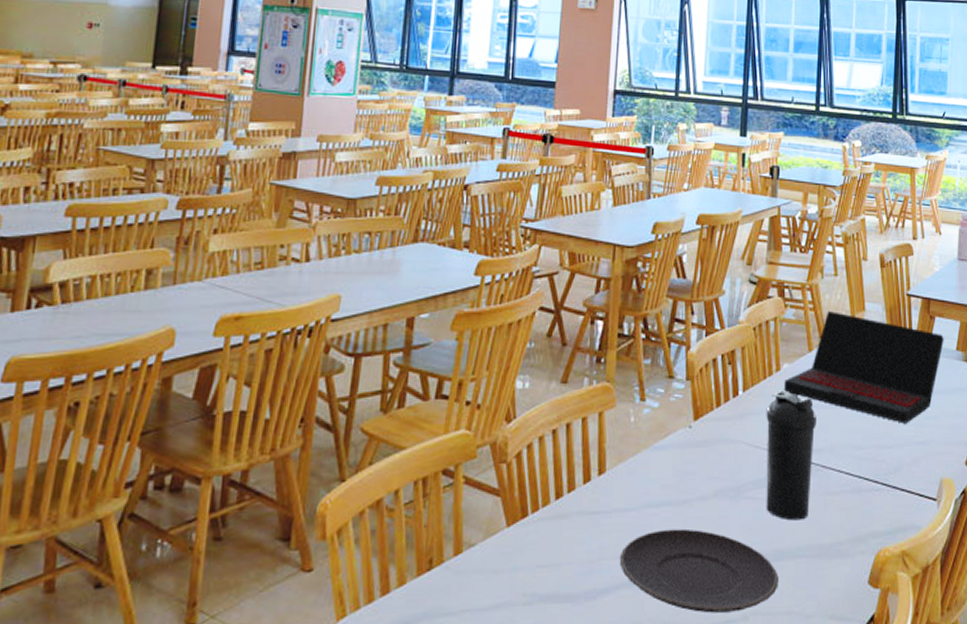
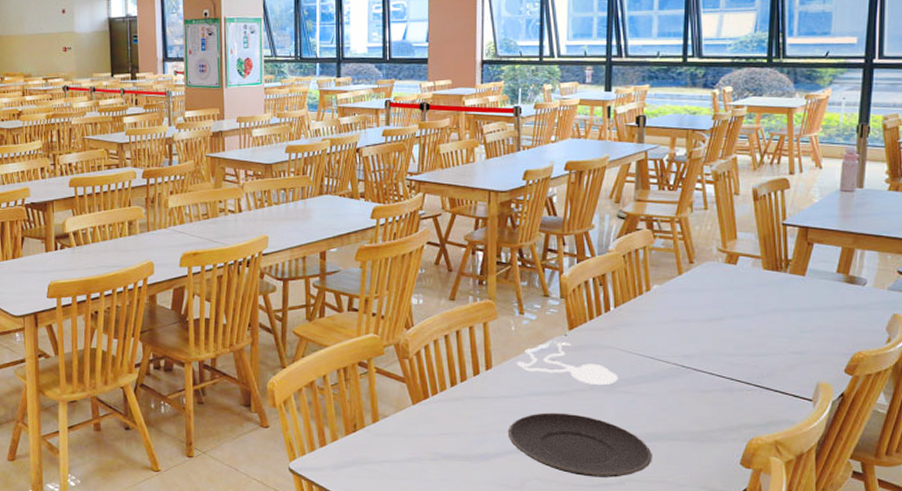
medallion: none [635,435,745,490] -> present [517,341,619,385]
water bottle: present [766,390,816,521] -> none [637,307,687,411]
laptop: present [784,311,944,424] -> none [655,240,823,336]

